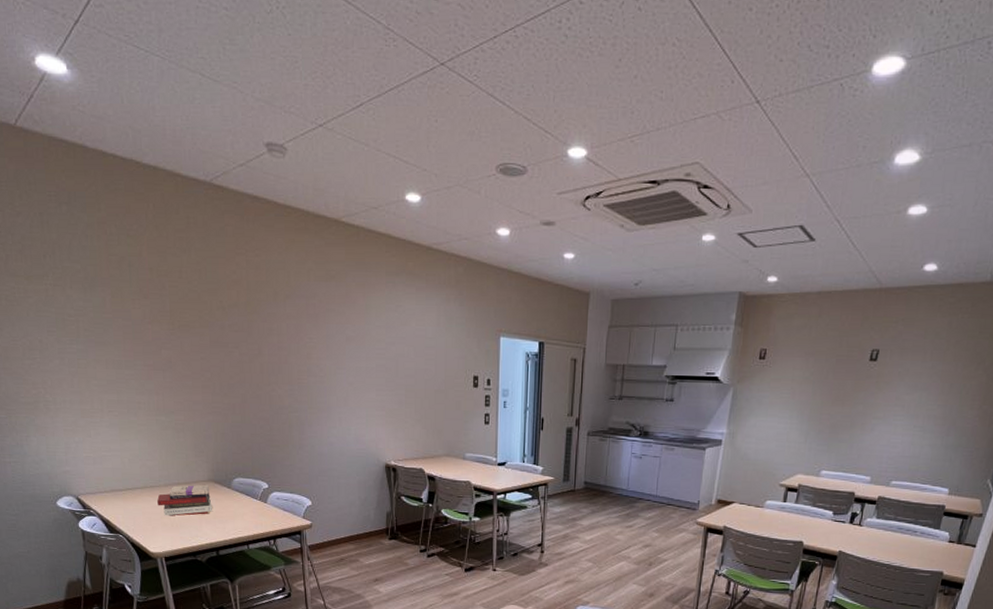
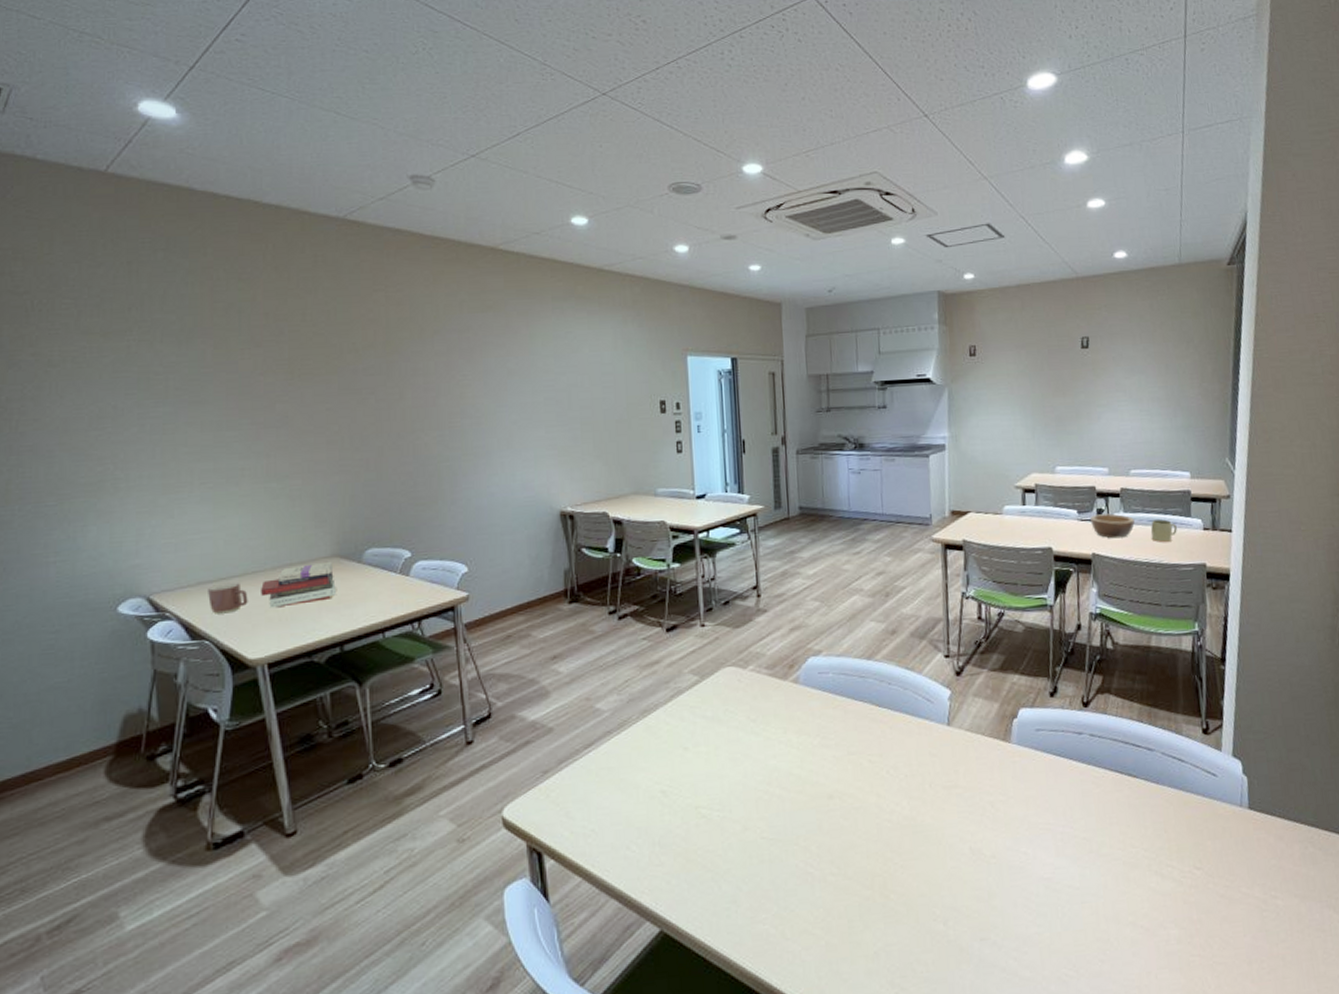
mug: none [118,492,149,516] -> present [206,582,248,614]
bowl: none [843,517,885,541] -> present [1090,513,1135,539]
mug: none [897,528,924,550] -> present [1150,519,1177,543]

